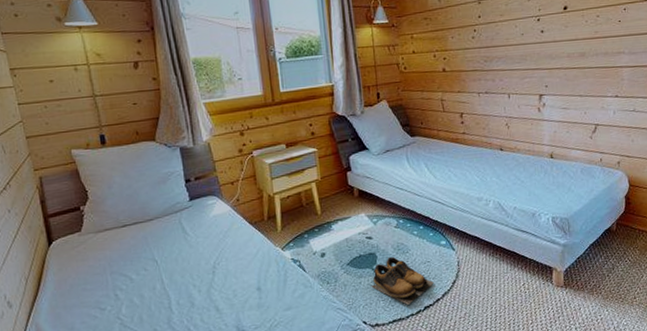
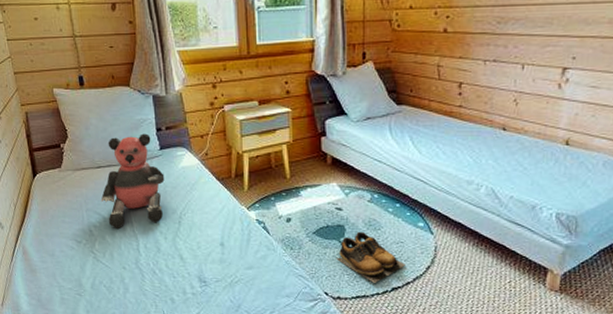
bear: none [127,186,196,289] -> present [101,133,165,228]

